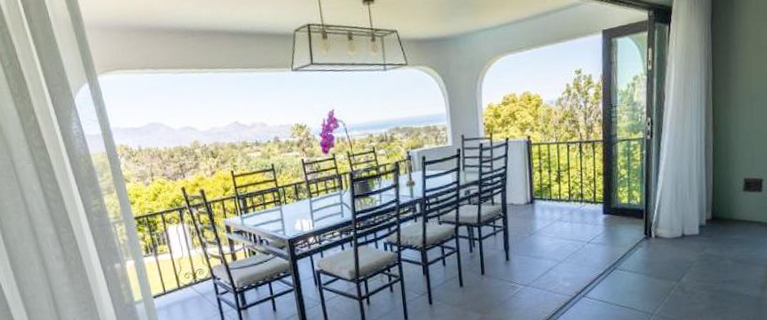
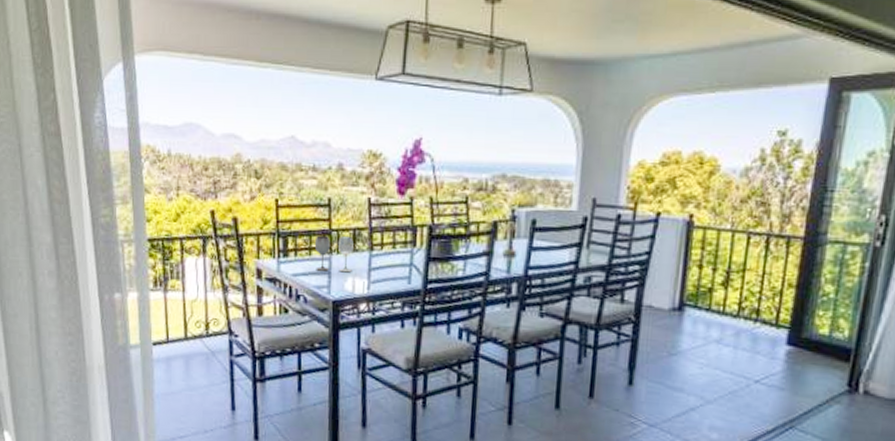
wineglass: none [266,190,299,219] -> present [314,235,354,273]

